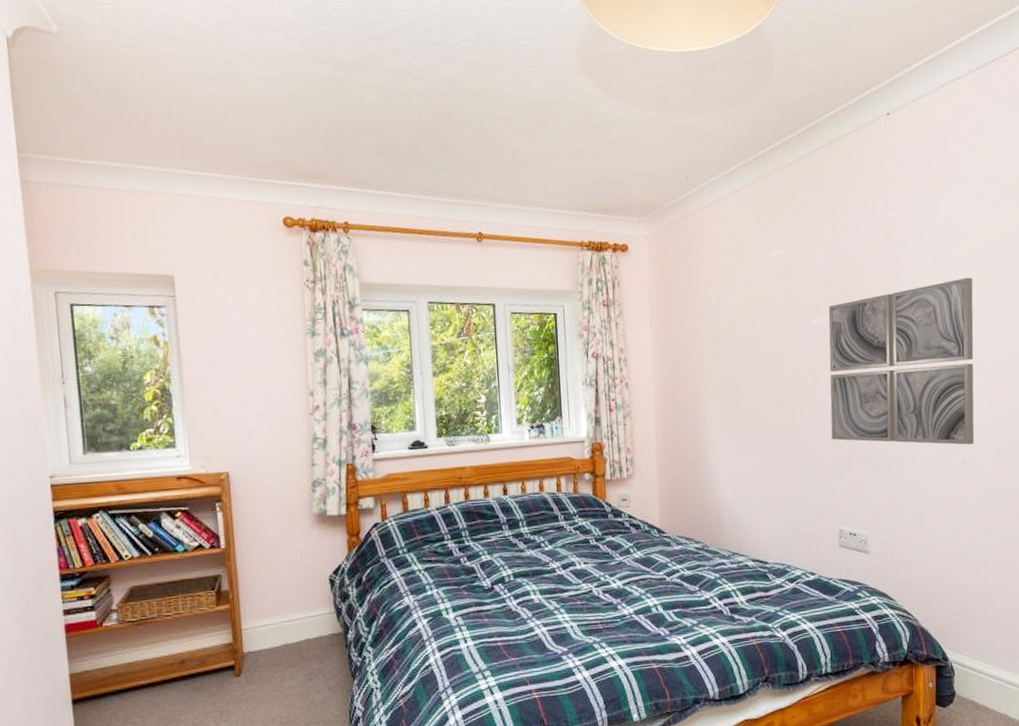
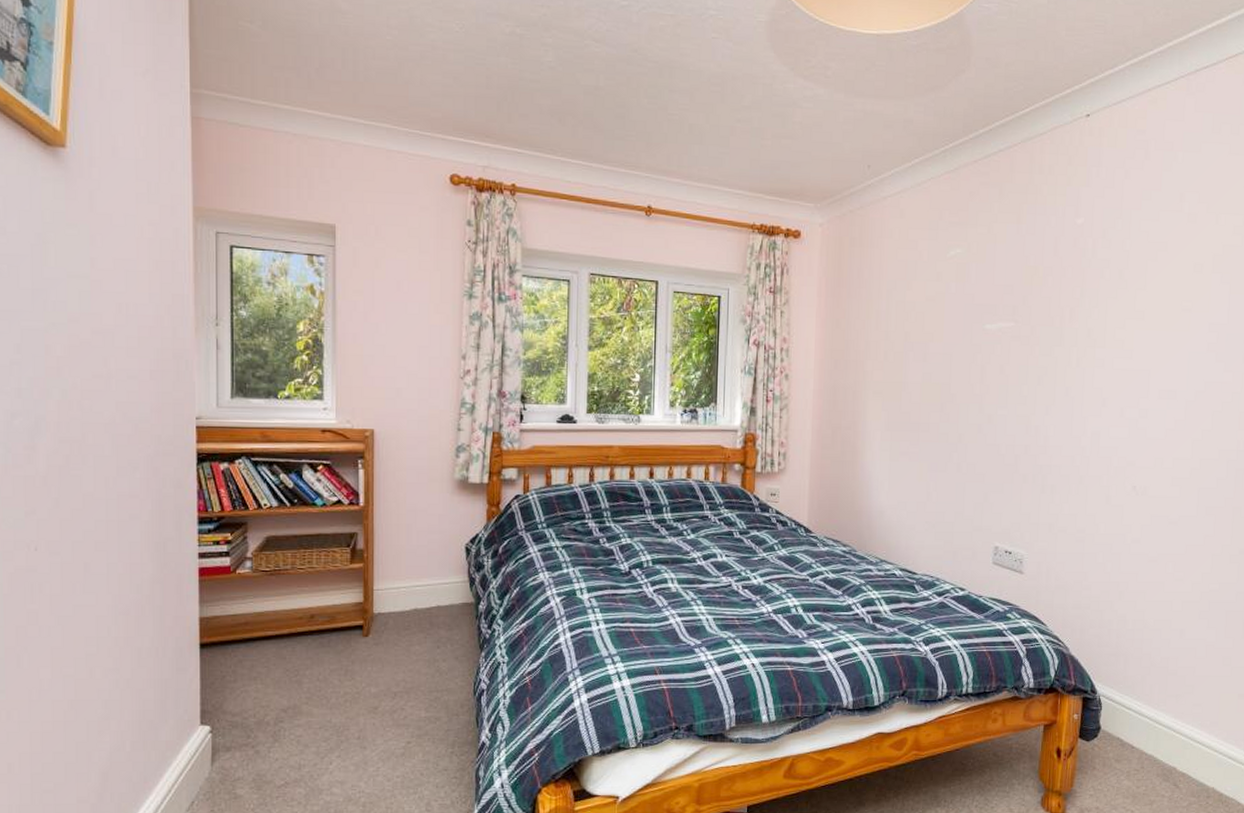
wall art: present [828,277,975,445] -> none [996,294,1162,470]

